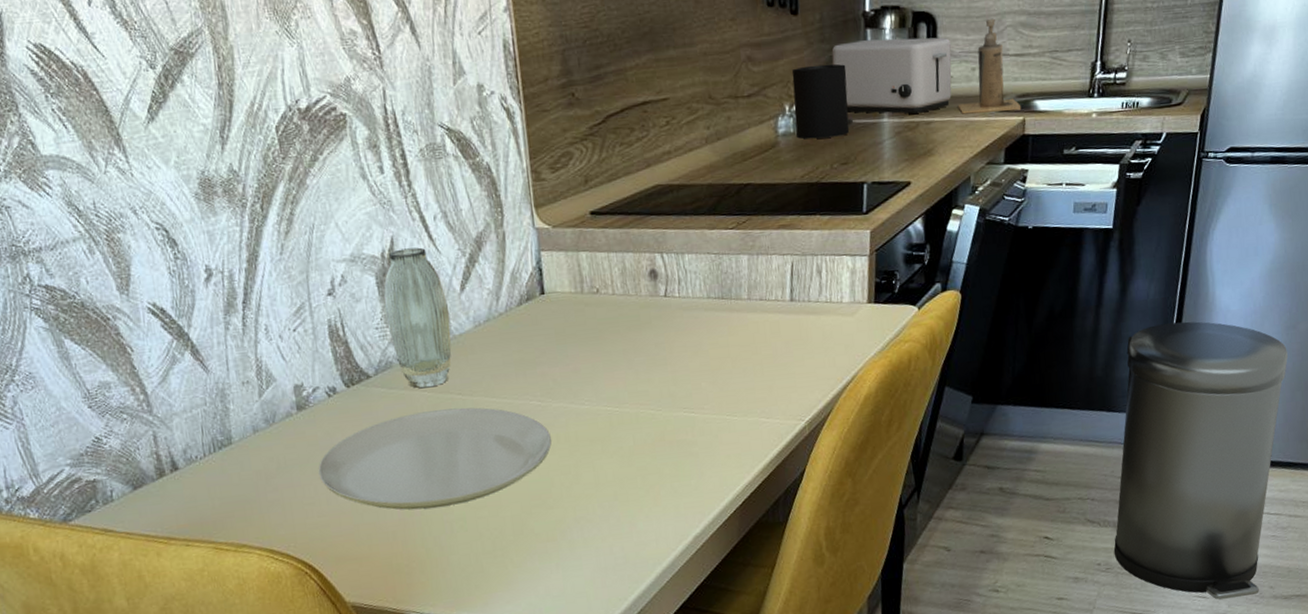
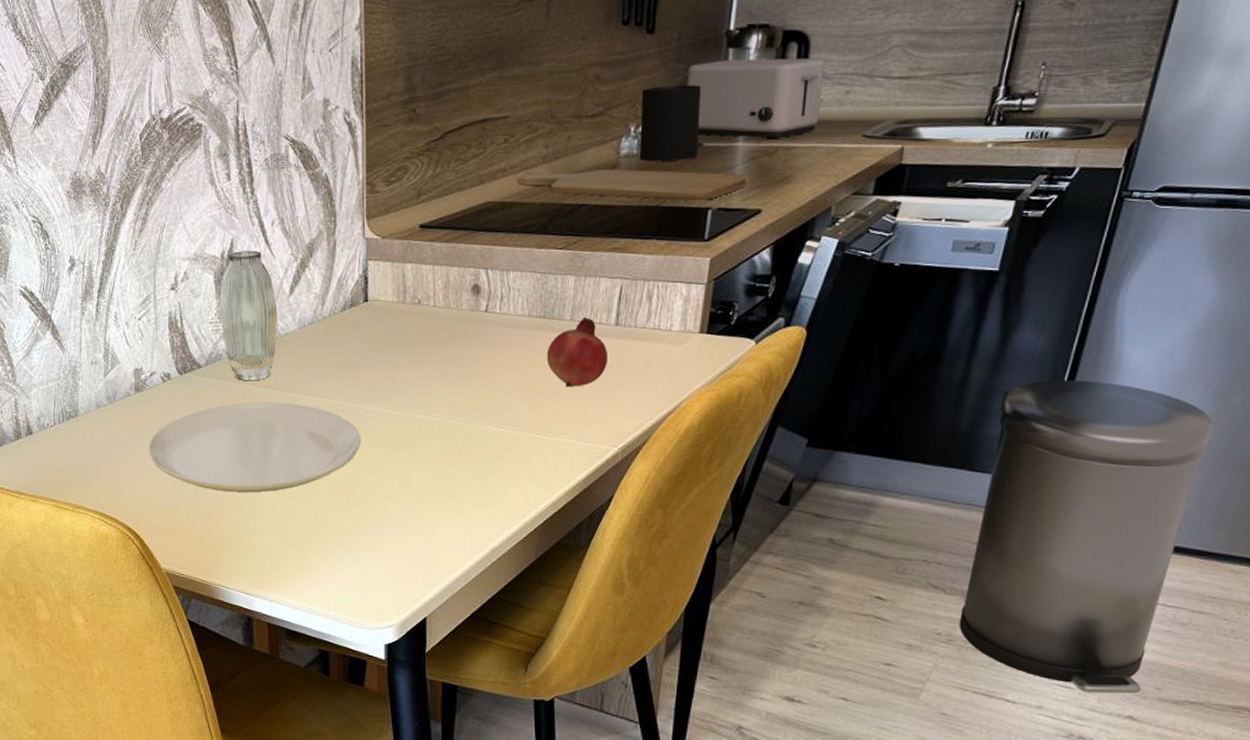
chopping board: none [682,147,898,176] -> present [517,169,749,201]
fruit: none [728,295,787,366] -> present [546,317,607,388]
soap dispenser: present [957,18,1022,114] -> none [825,37,901,140]

